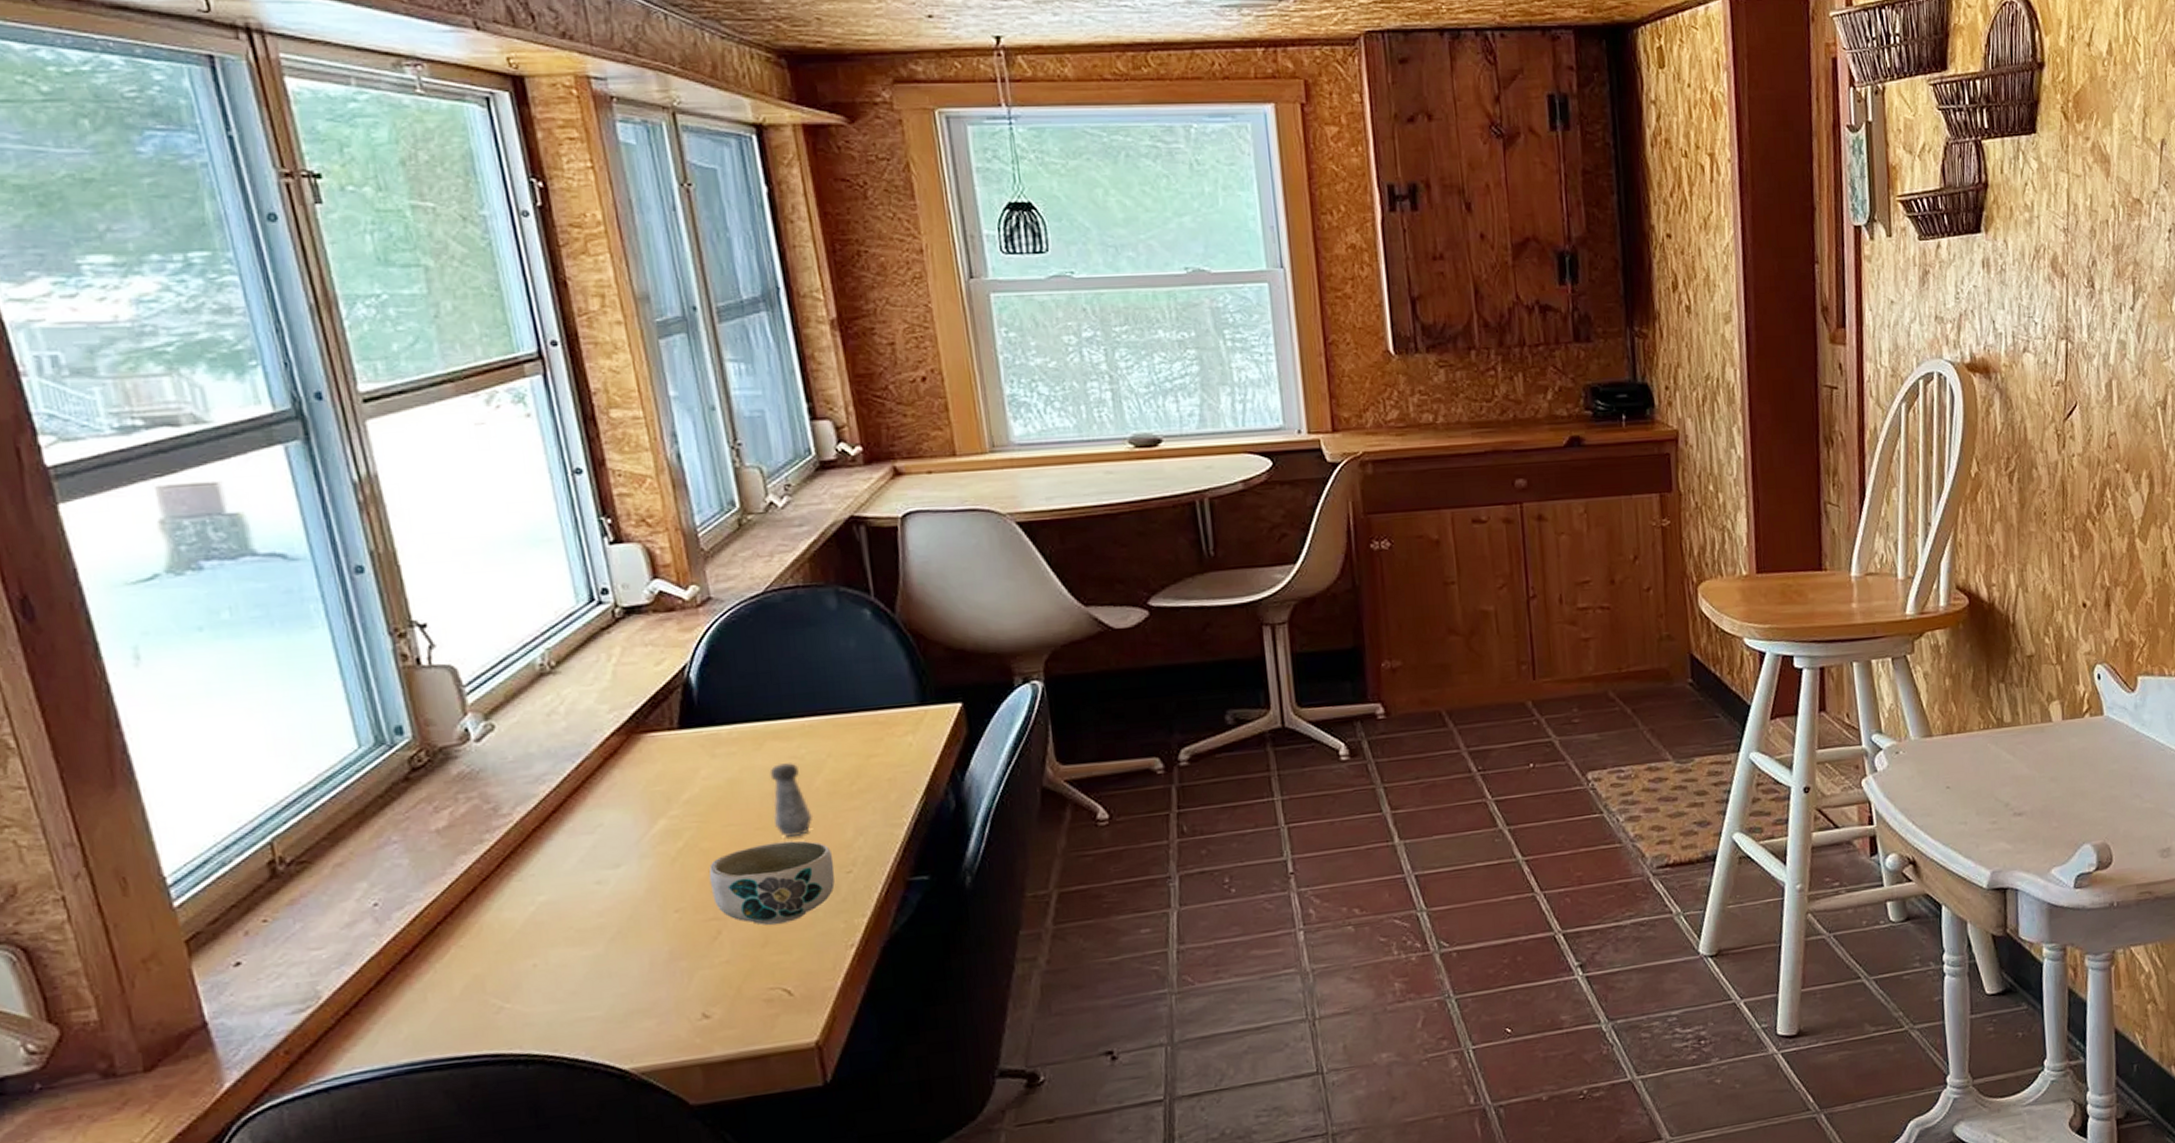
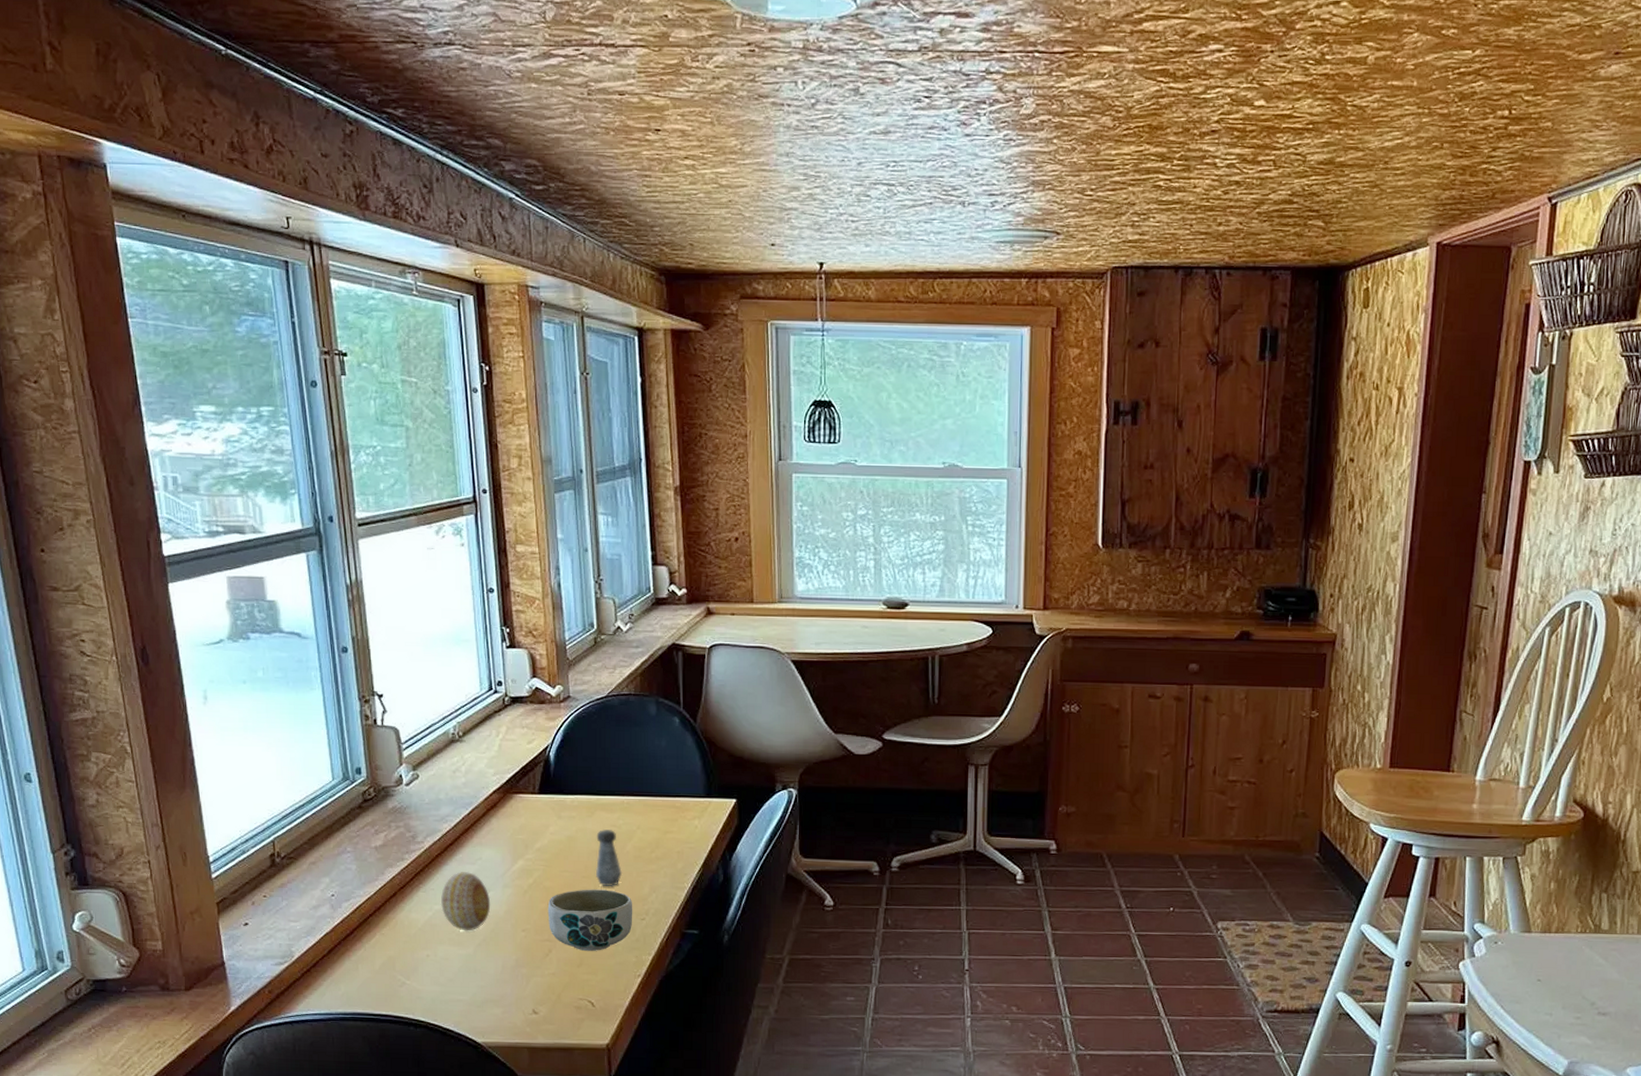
decorative egg: none [546,843,624,925] -> present [440,871,491,931]

